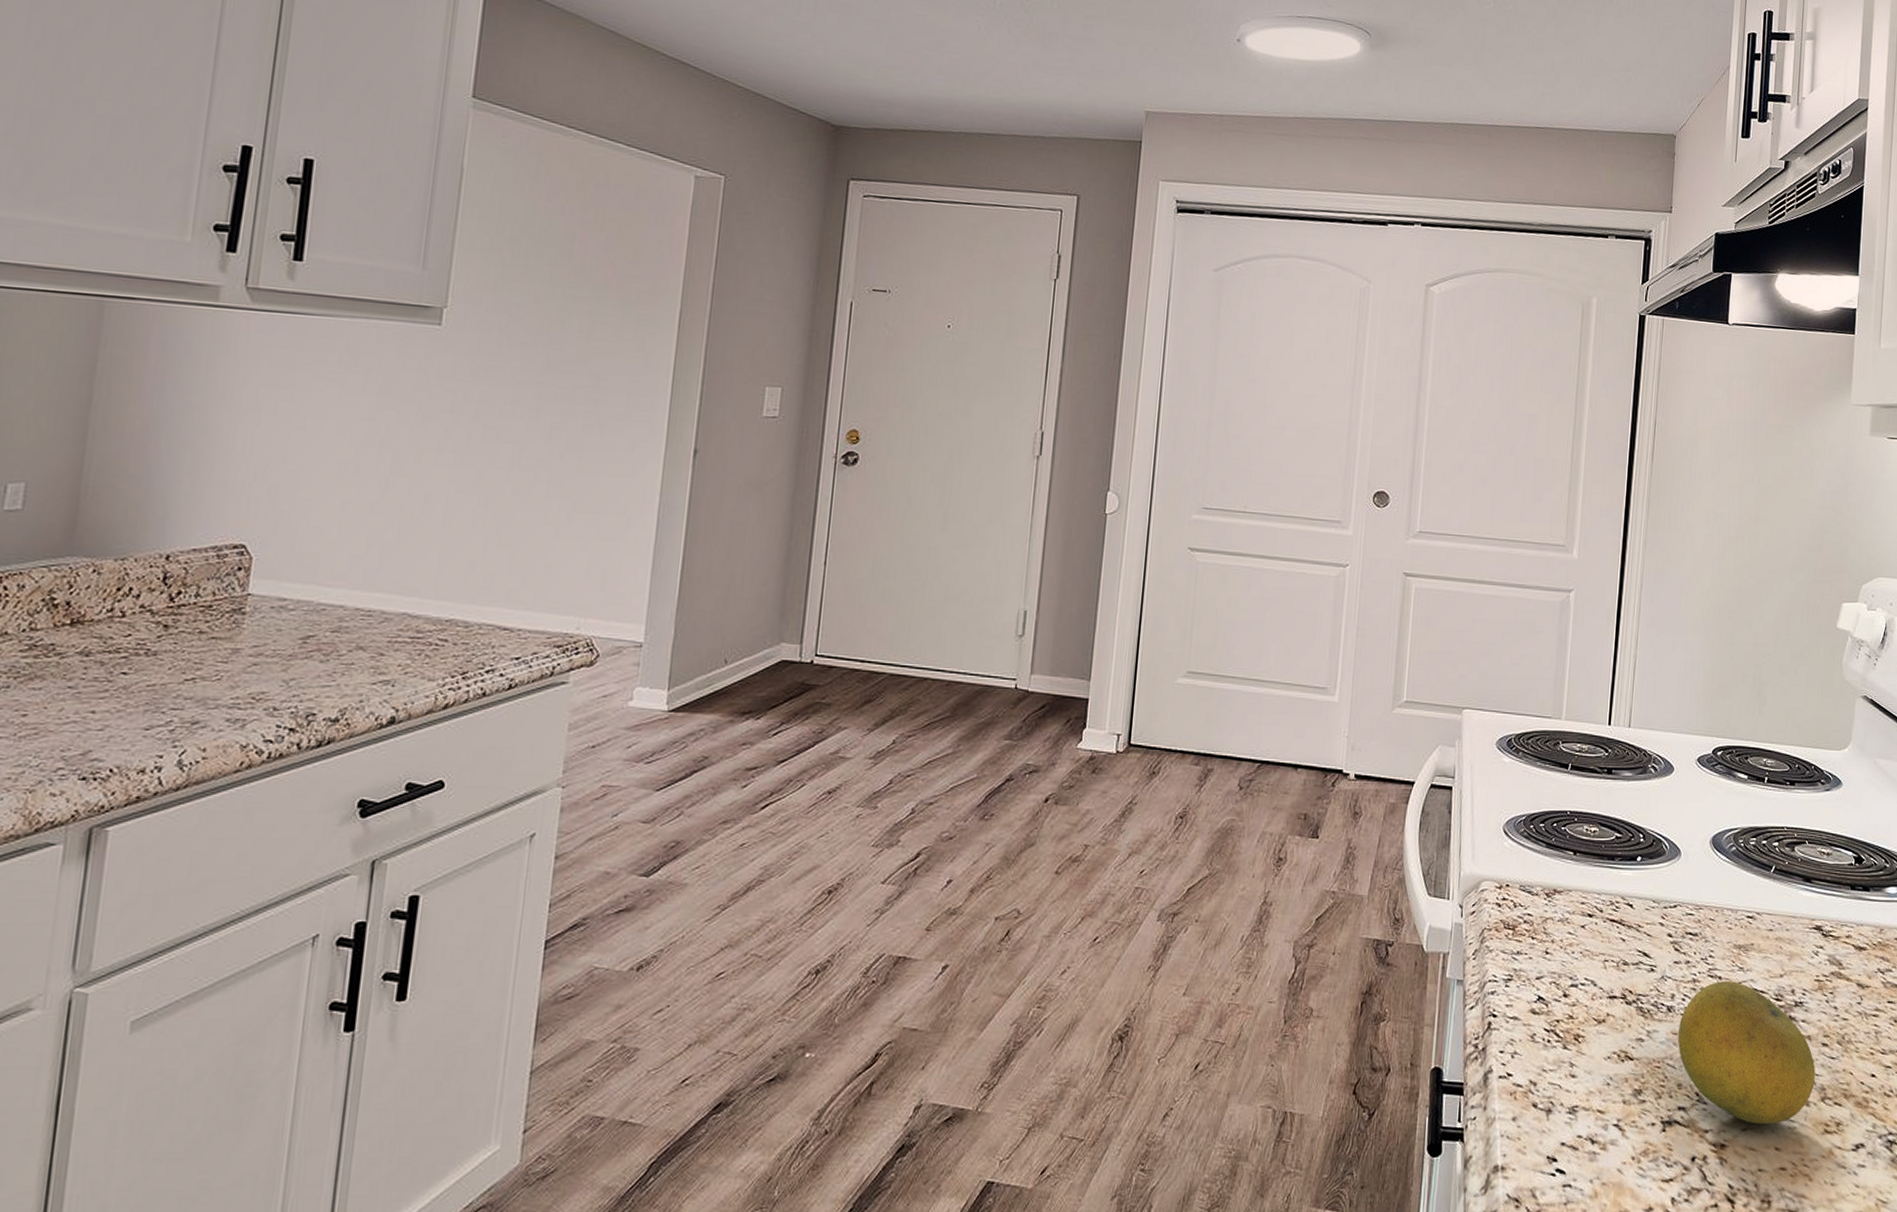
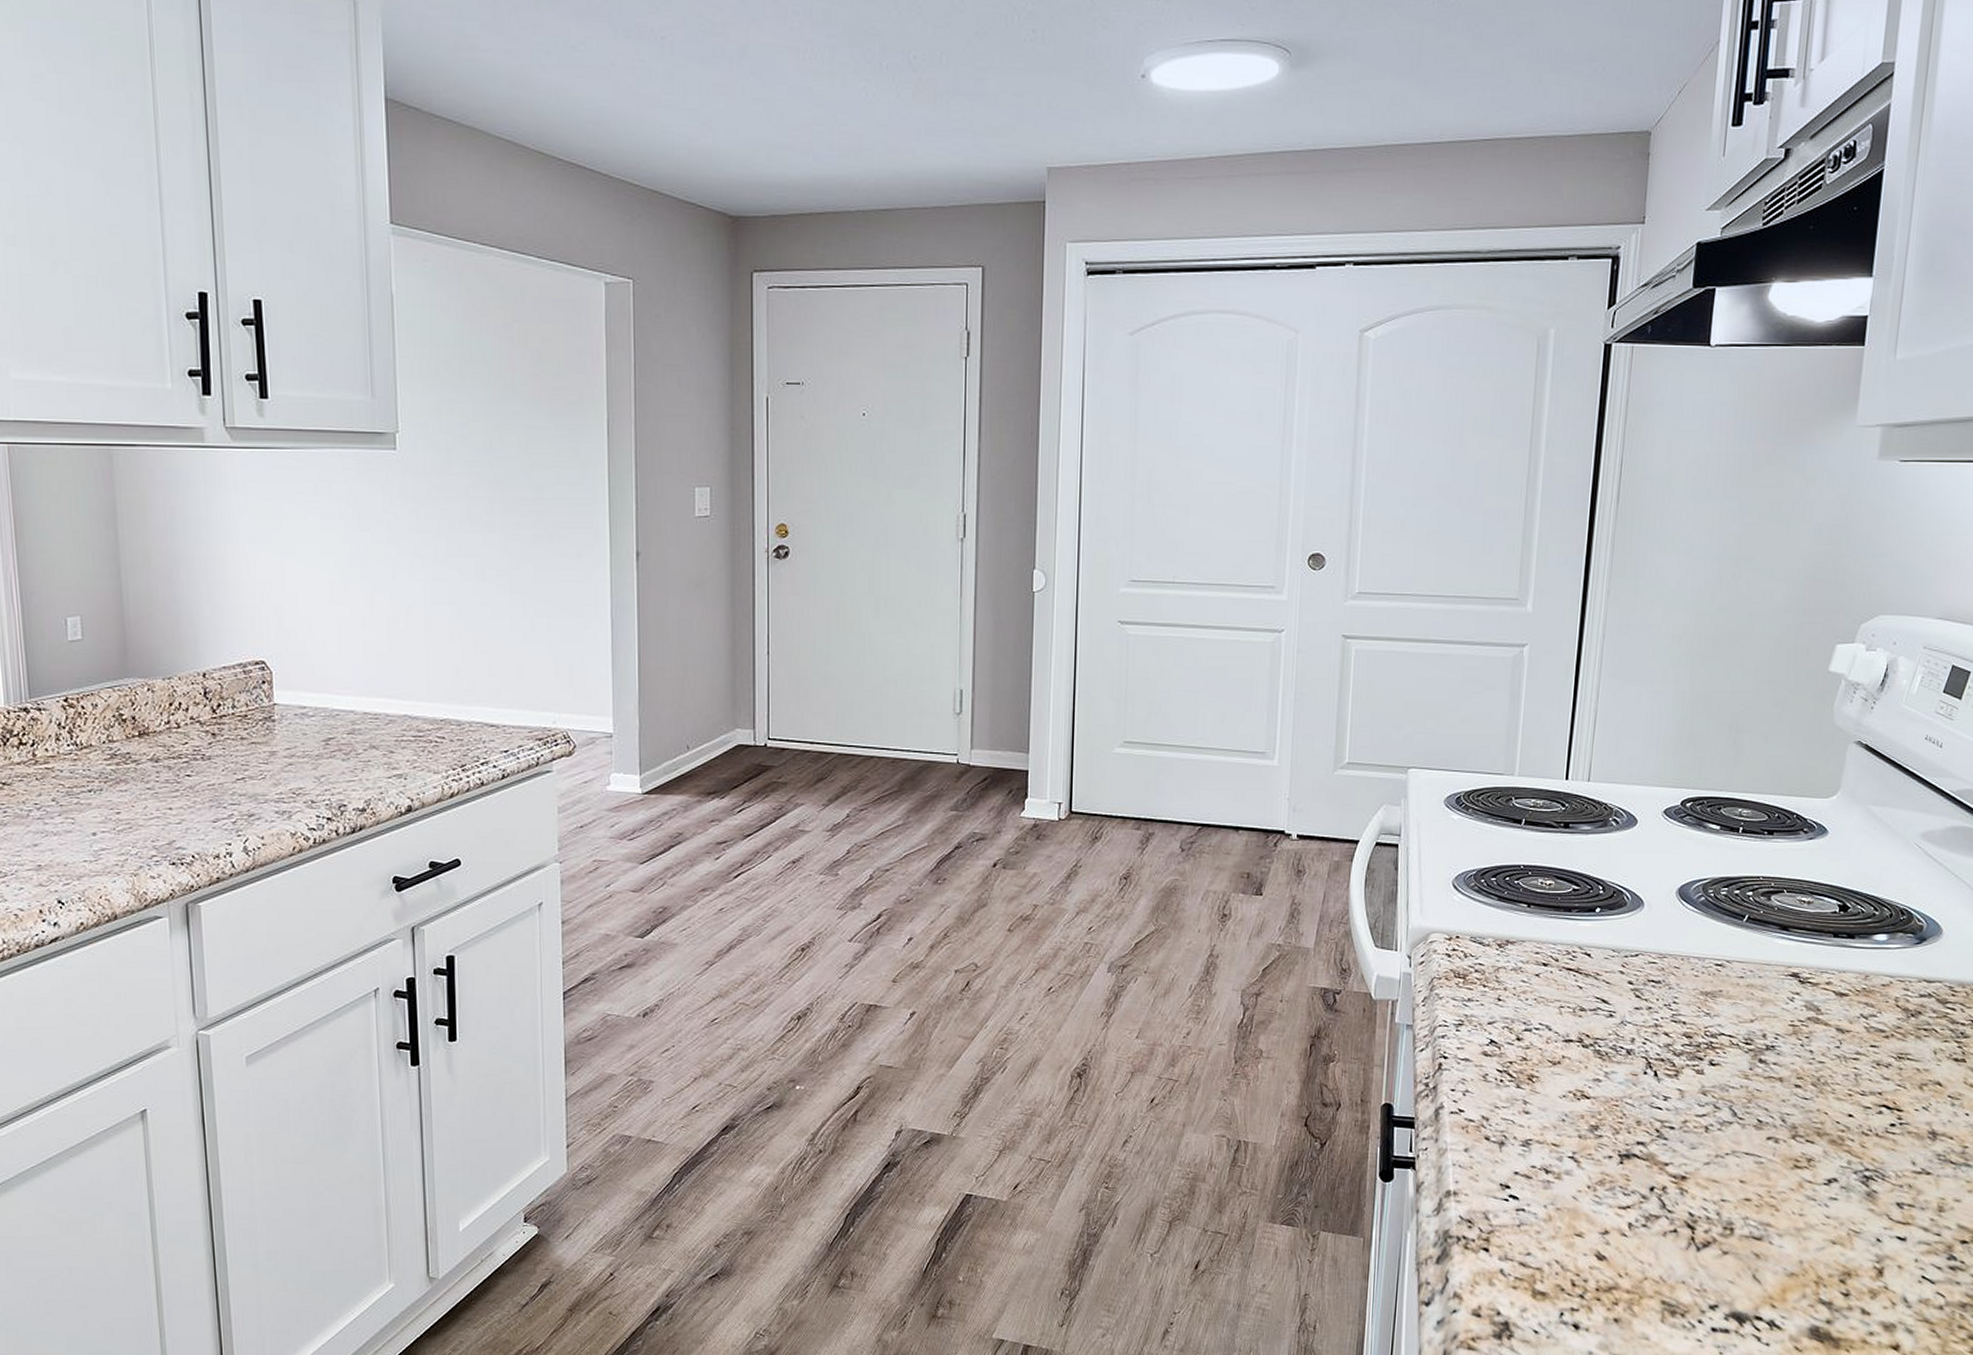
fruit: present [1677,981,1816,1124] -> none [1637,1026,1787,1159]

